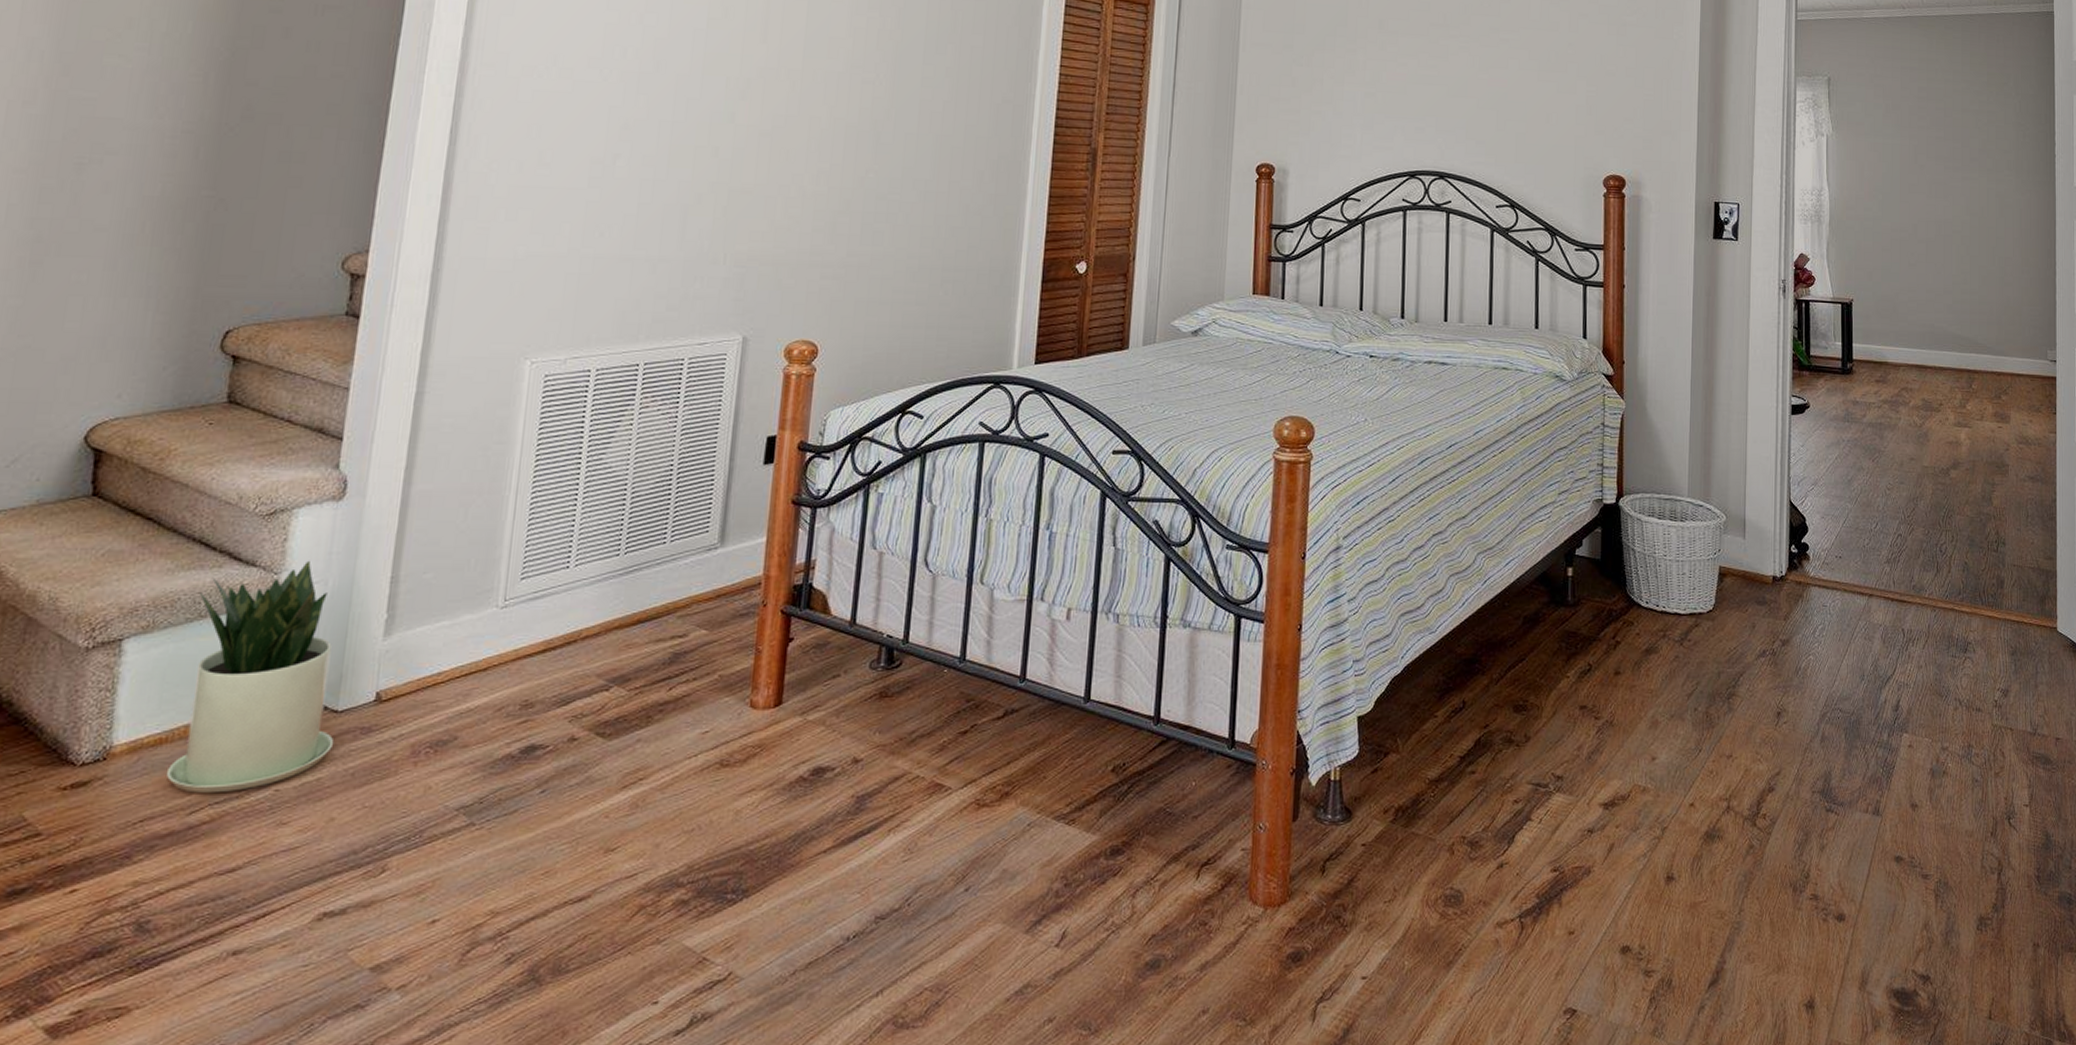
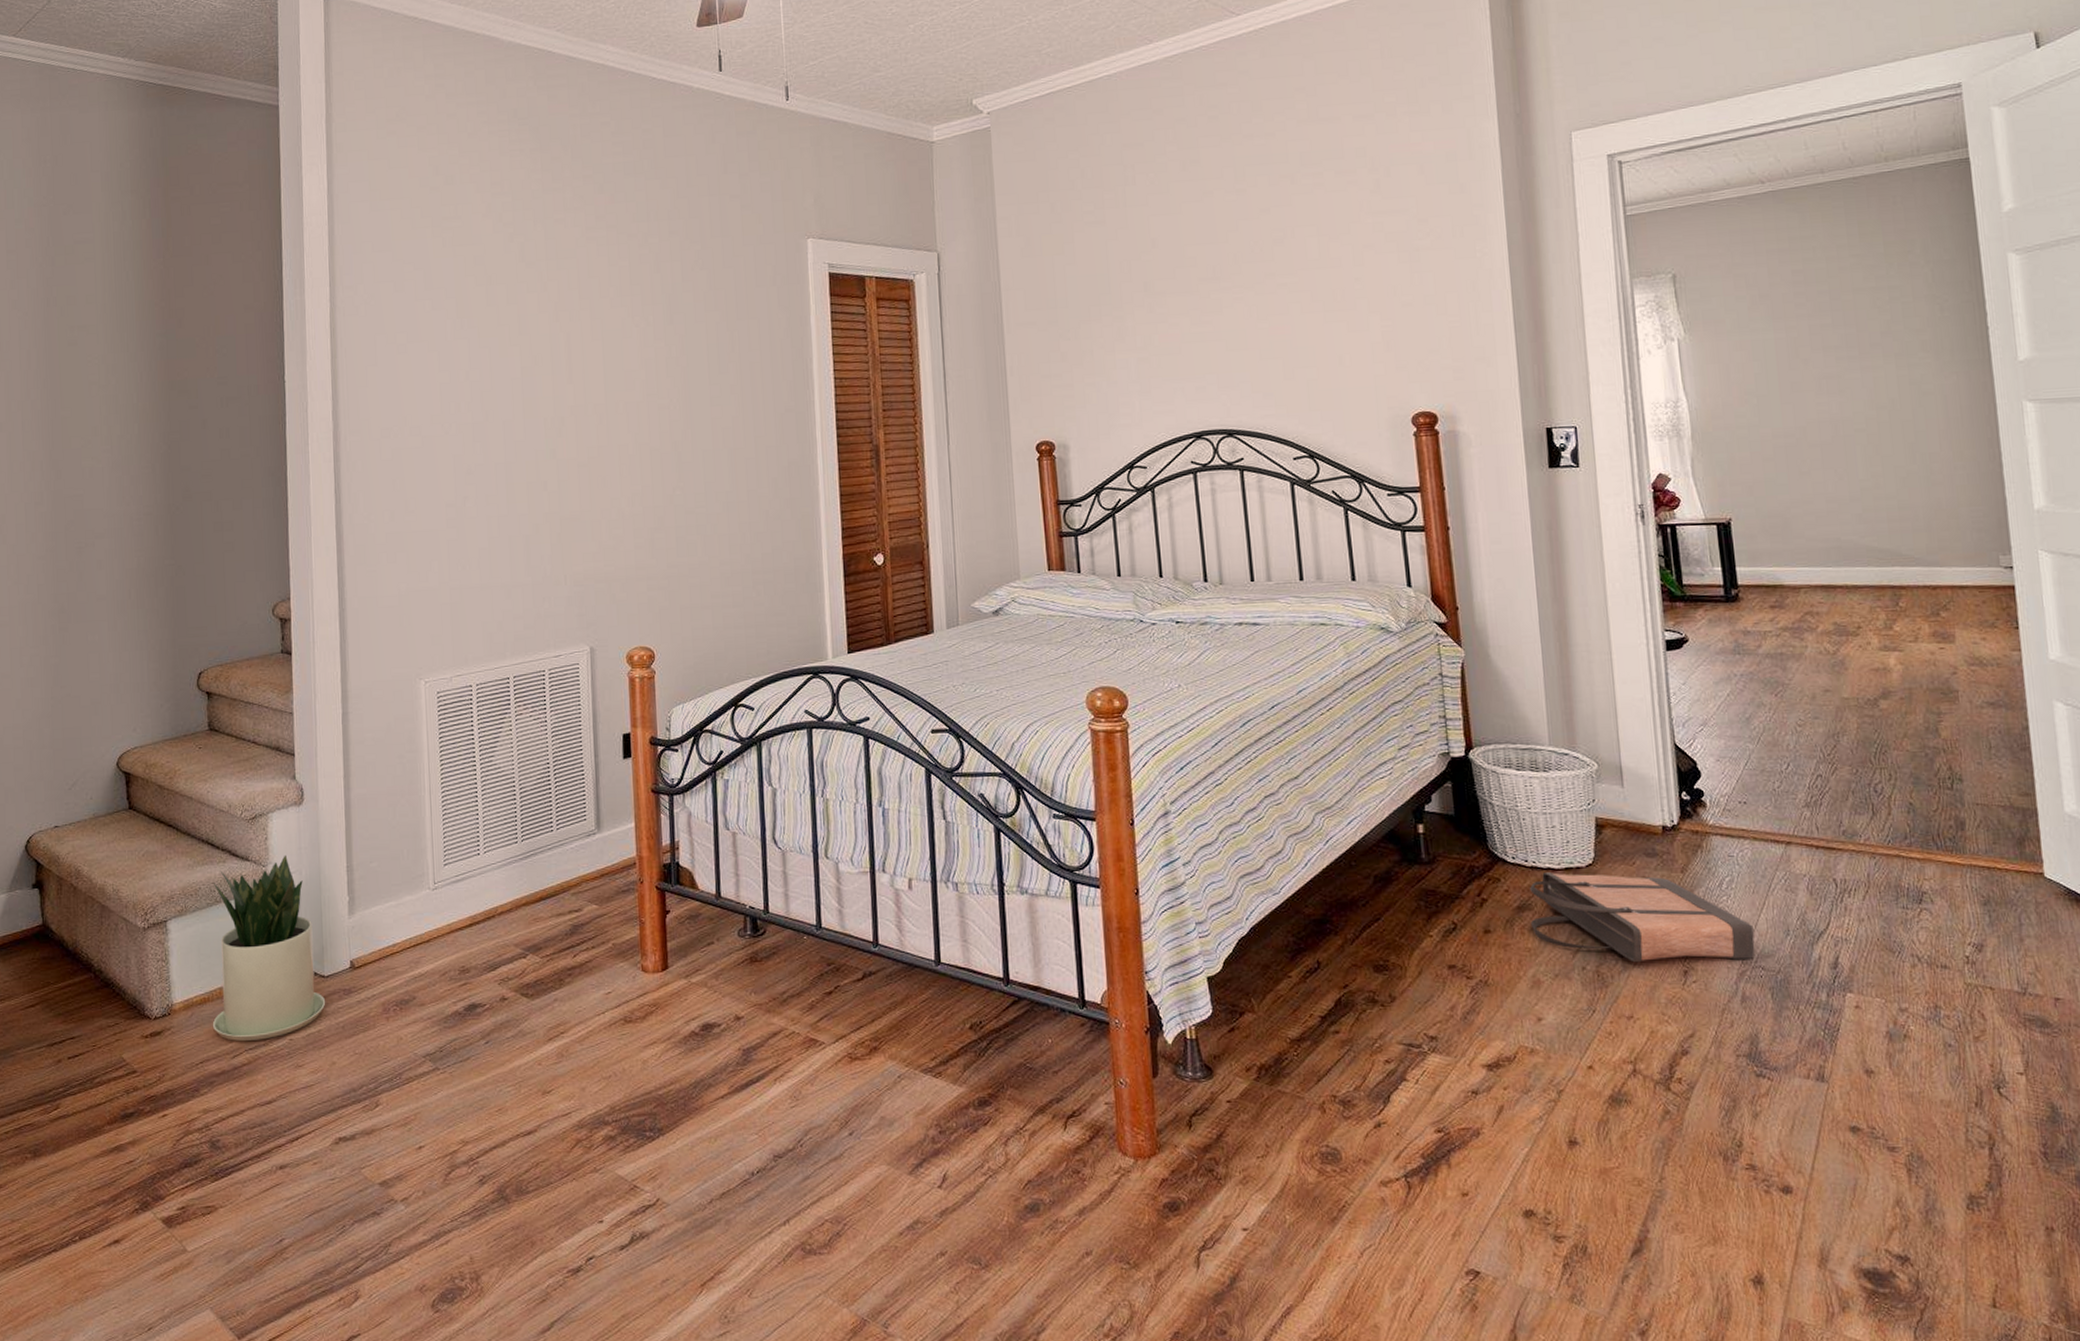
shopping bag: none [1655,616,1836,704] -> present [1530,871,1755,963]

